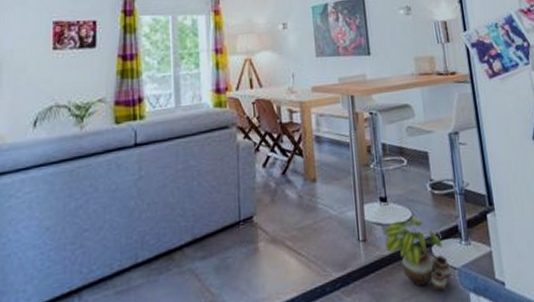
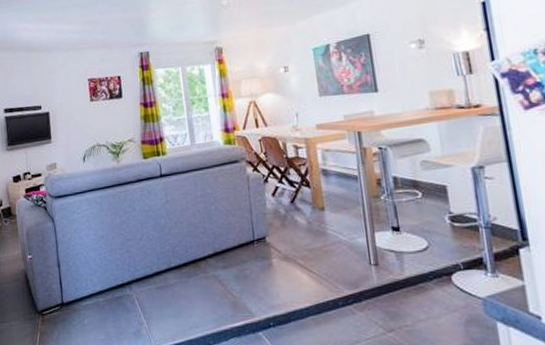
potted plant: present [384,217,452,292] -> none [397,247,476,318]

